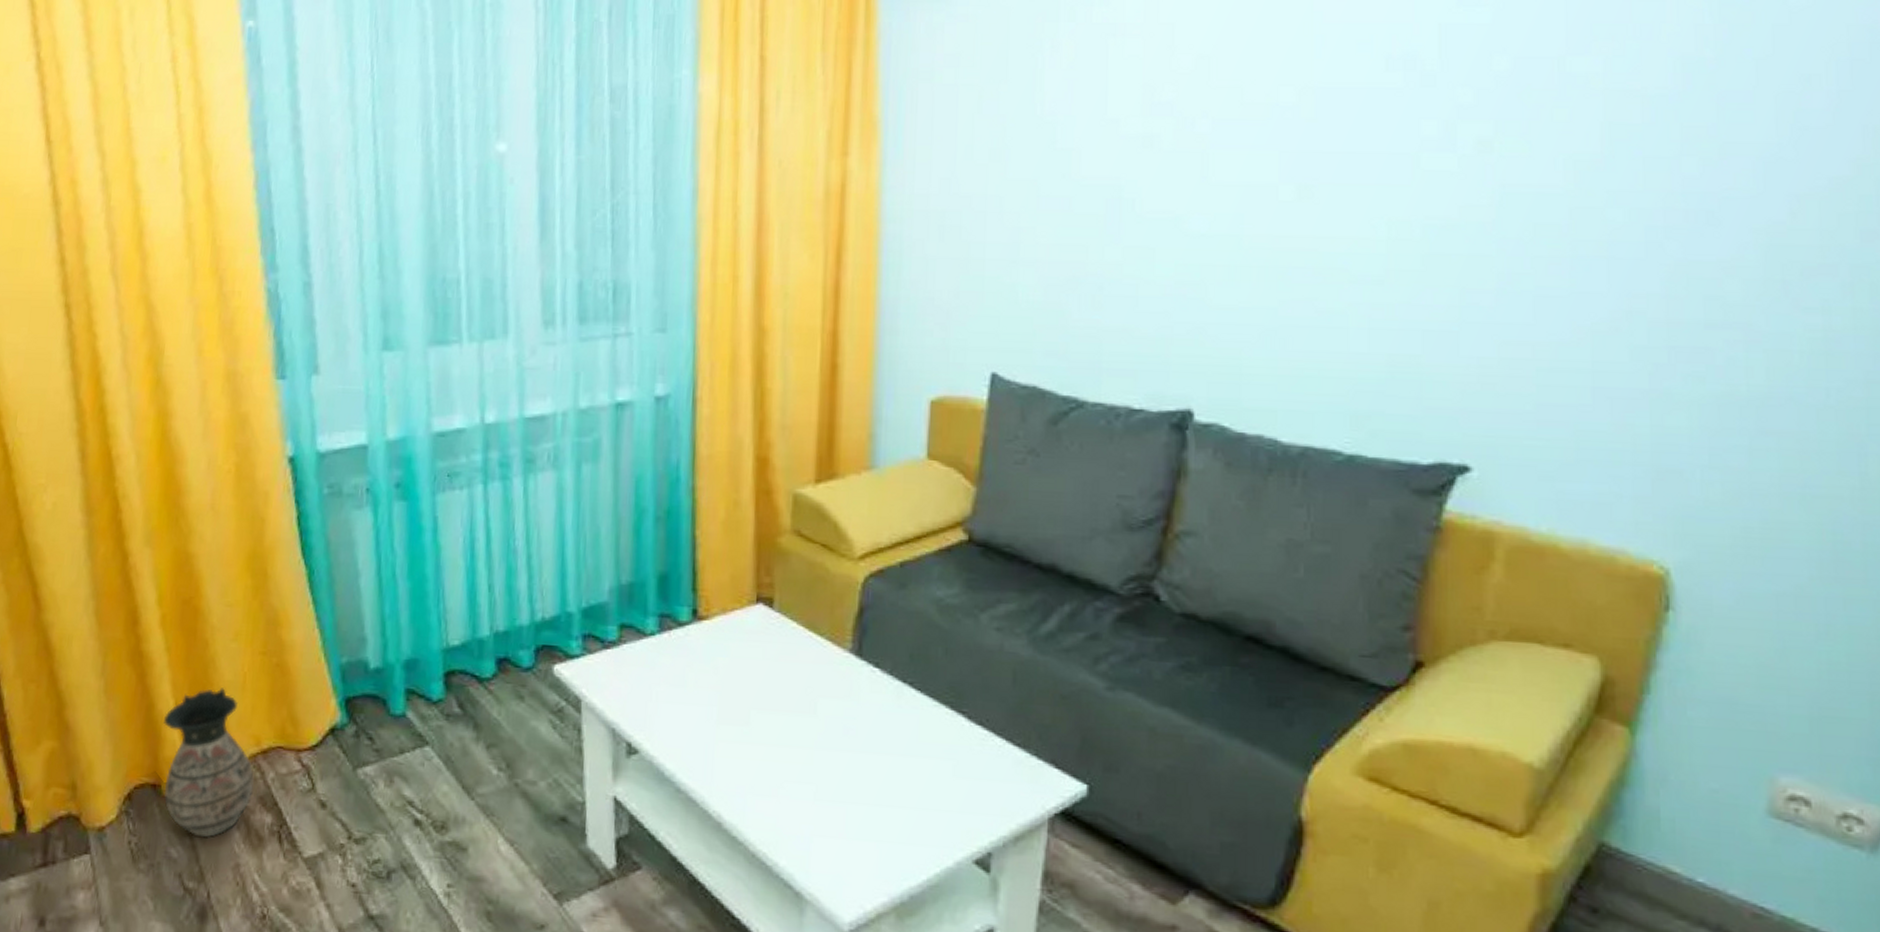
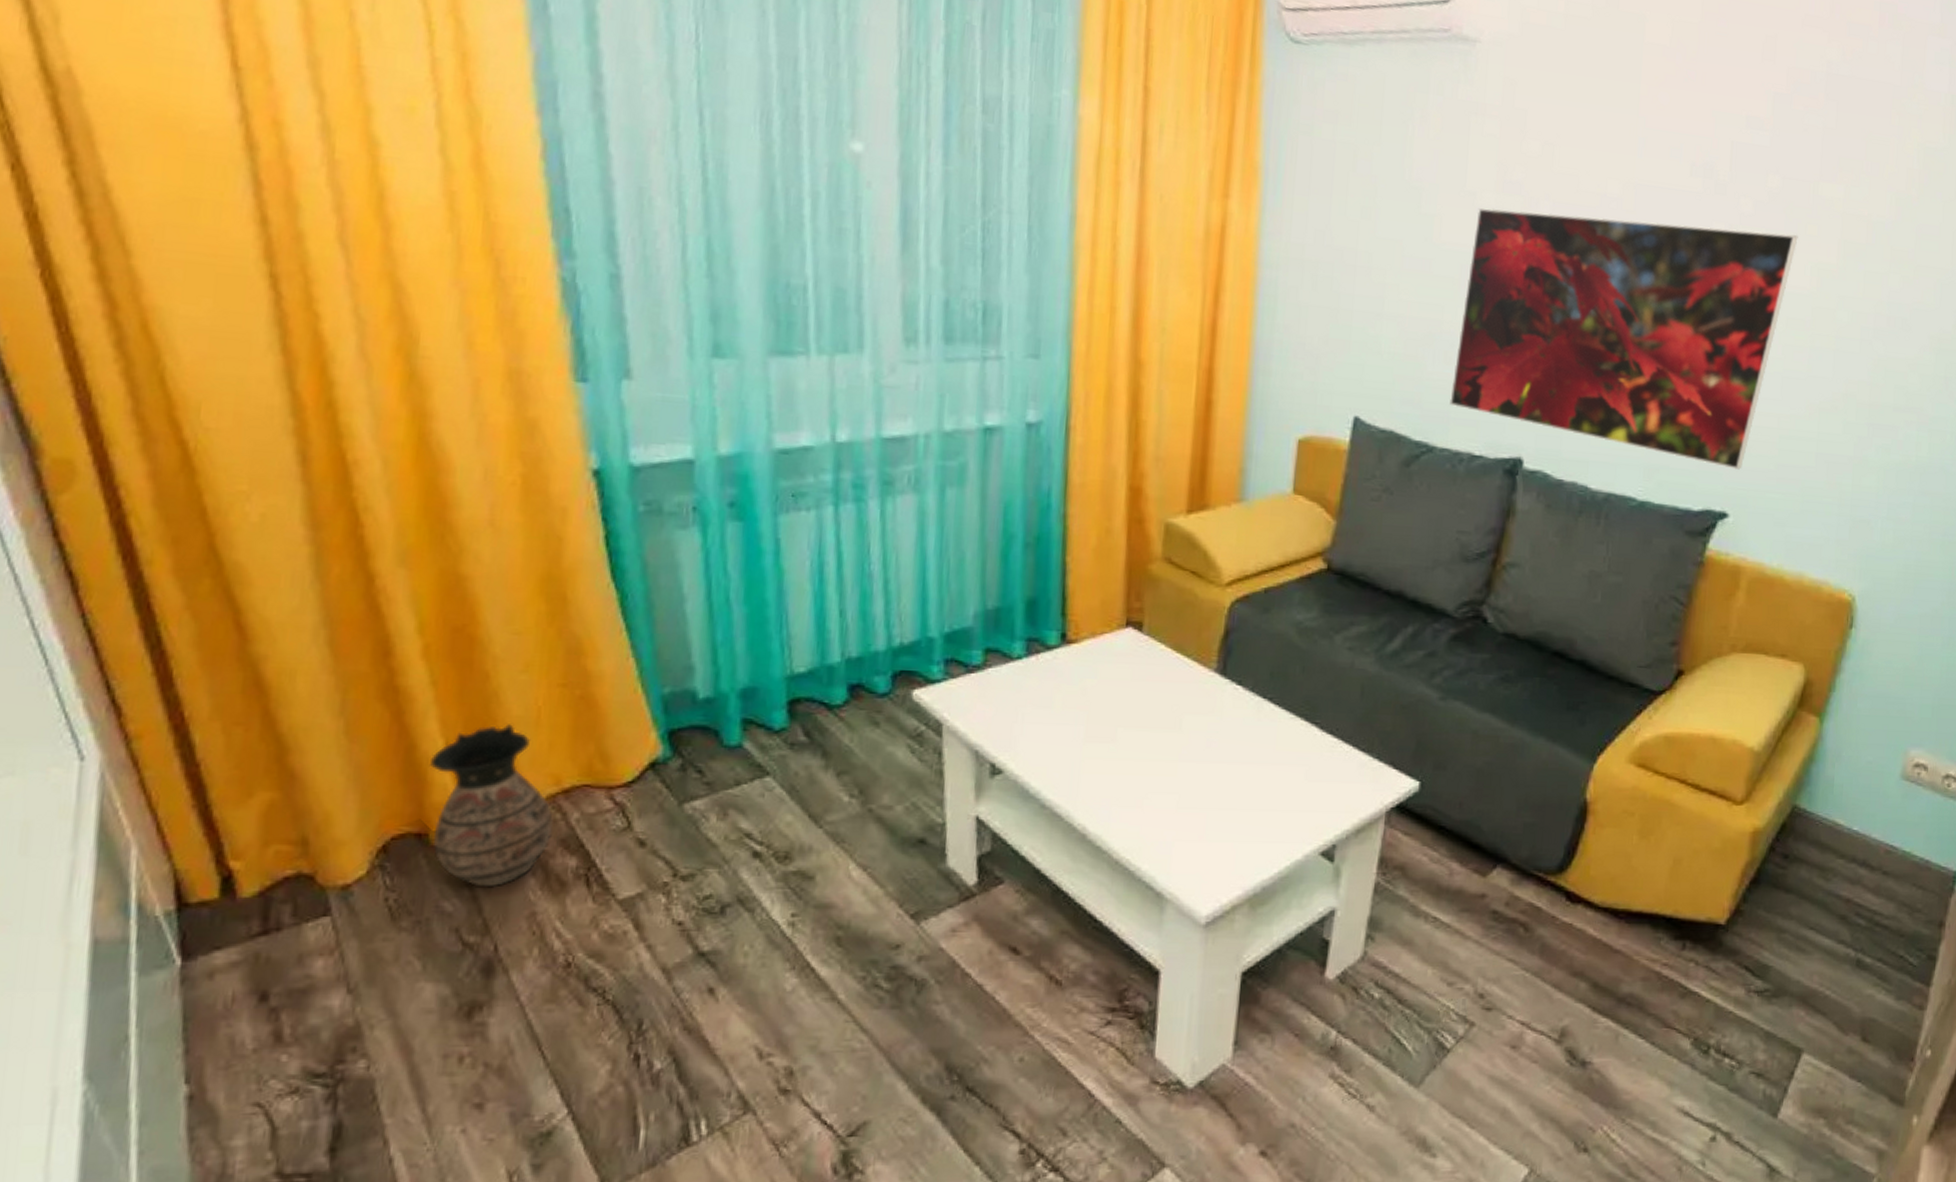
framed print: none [1101,122,1542,414] -> present [1450,207,1798,471]

